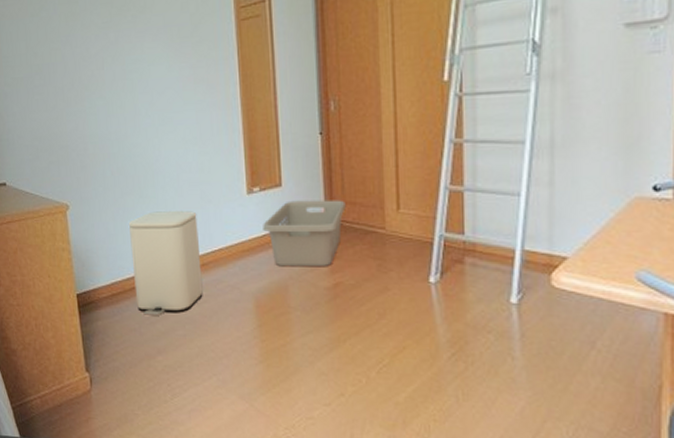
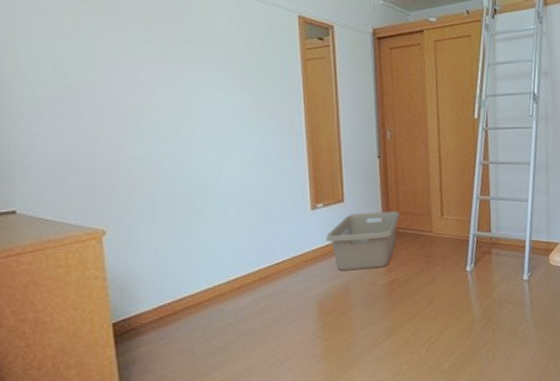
pedal bin: present [128,211,203,316] -> none [181,228,265,334]

